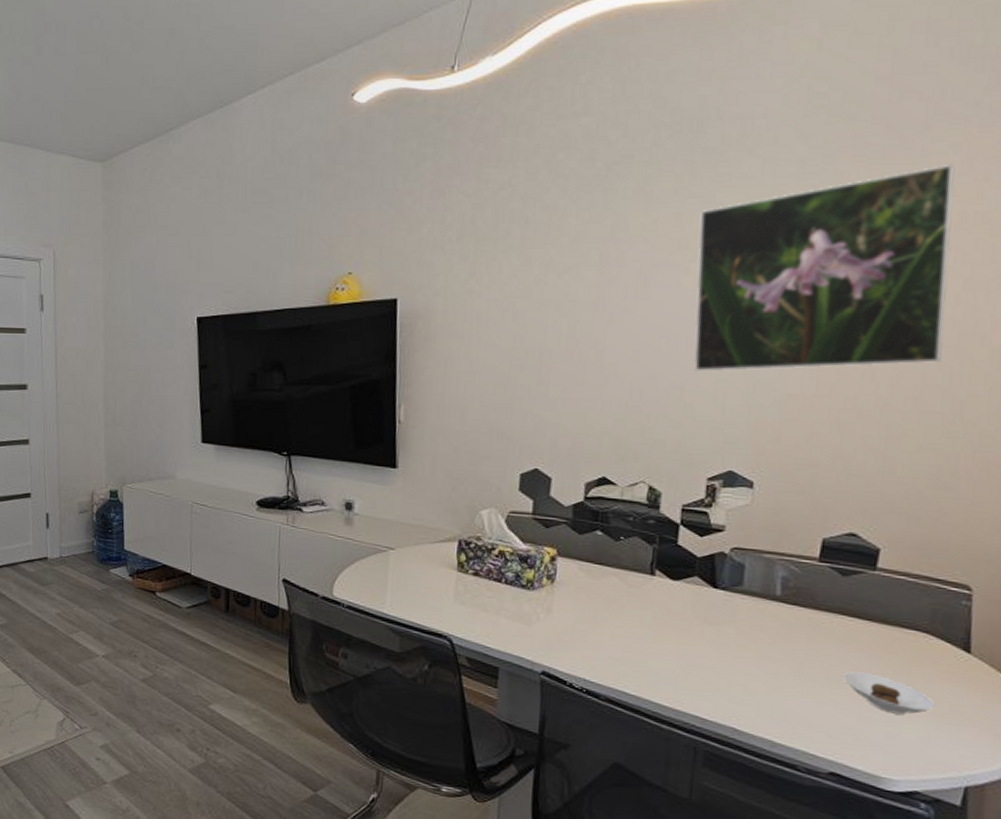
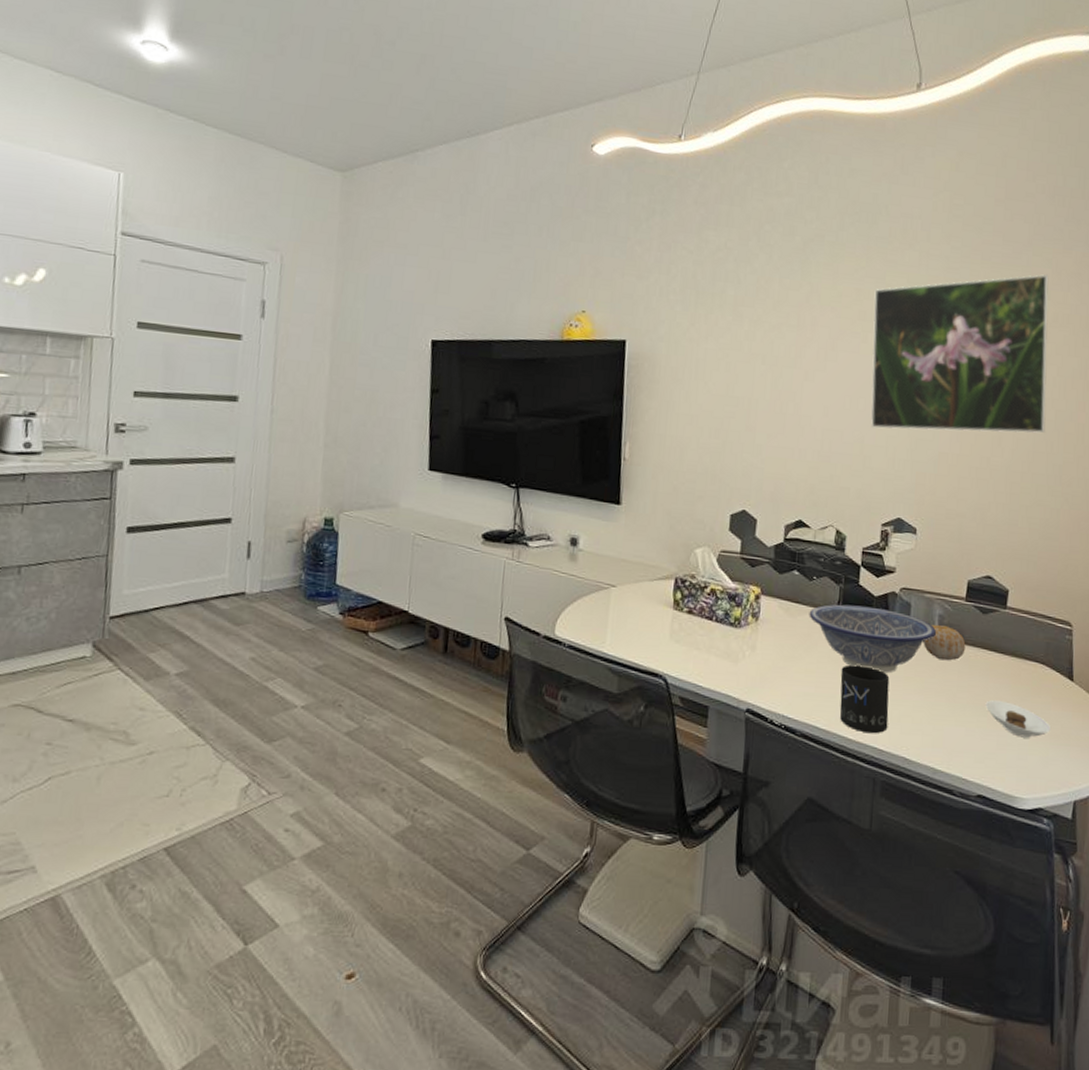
decorative bowl: none [615,566,779,639] -> present [809,604,937,673]
mug: none [652,629,716,702] -> present [839,664,890,734]
fruit: none [760,588,818,628] -> present [923,625,966,661]

